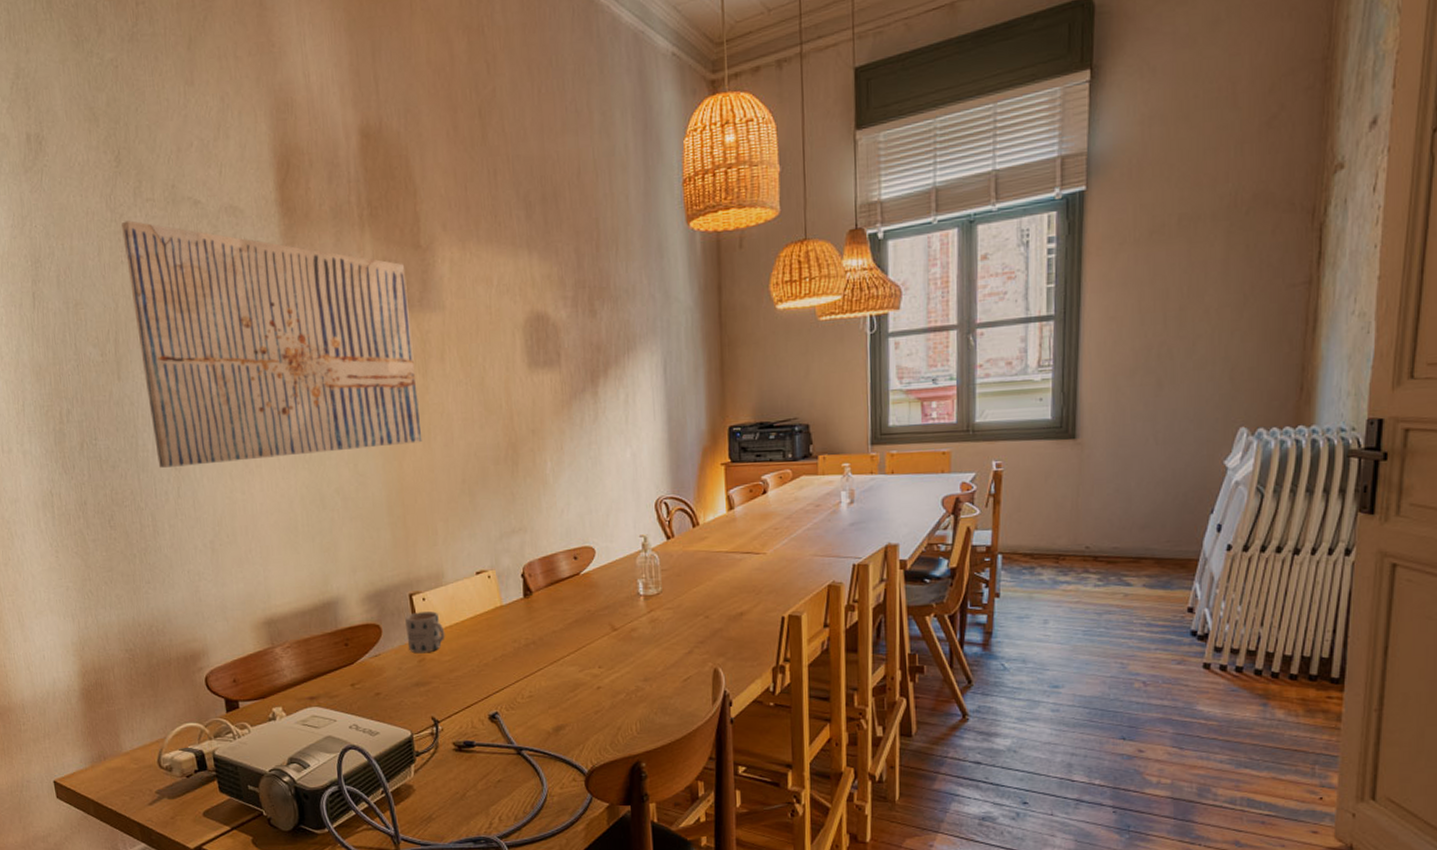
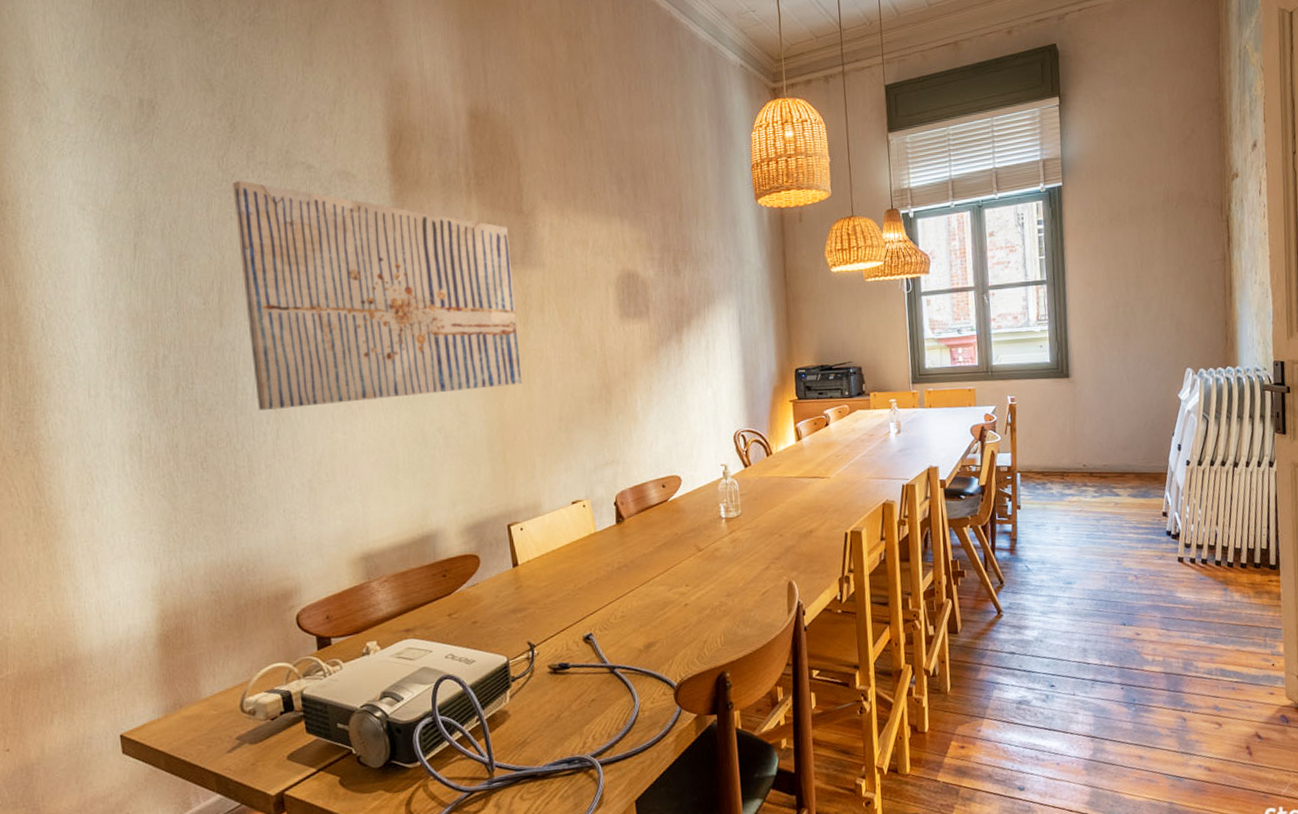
mug: present [405,611,445,654] -> none [503,540,542,581]

